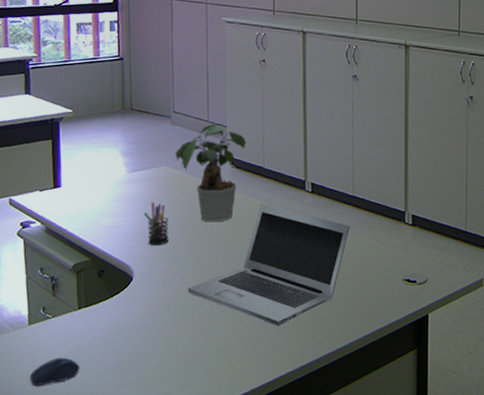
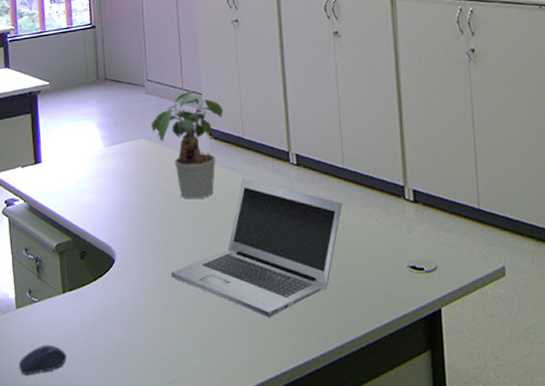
pen holder: present [143,202,169,246] -> none [122,178,149,225]

